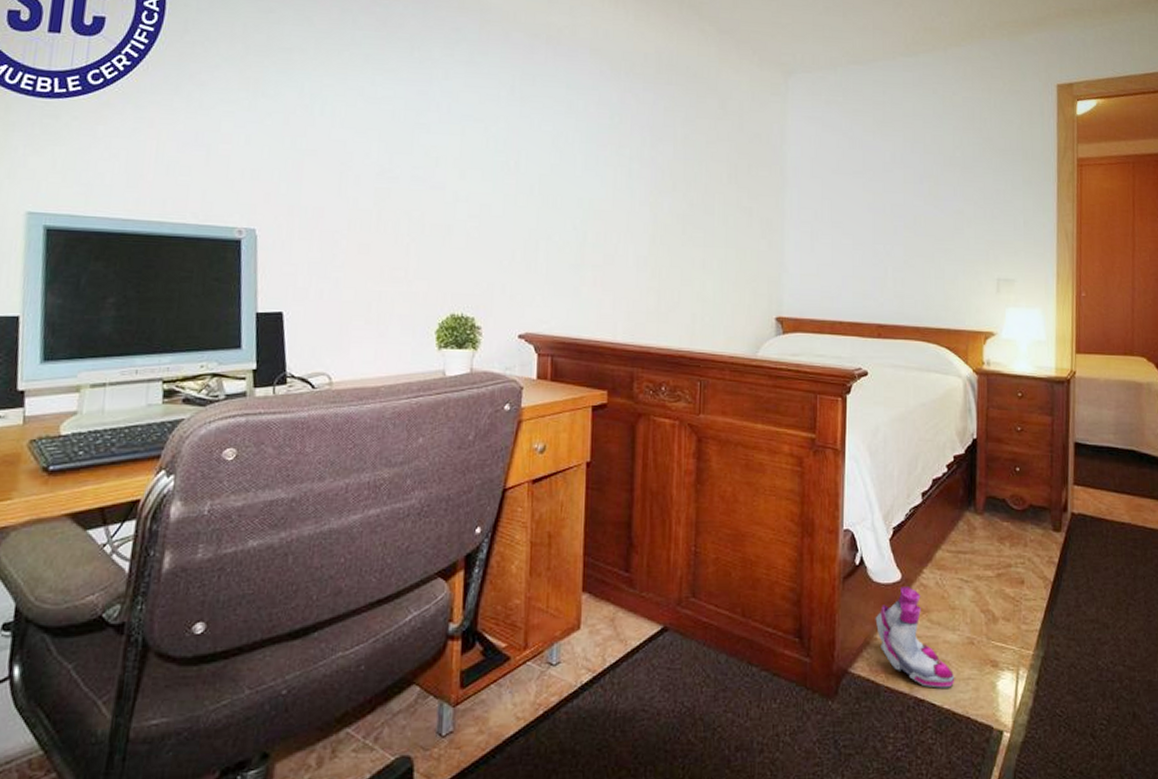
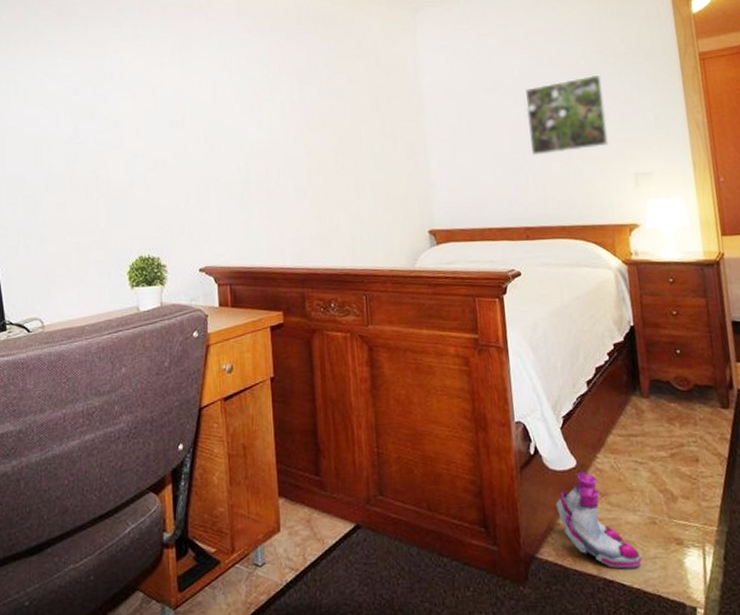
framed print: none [893,168,977,249] -> present [524,74,610,156]

